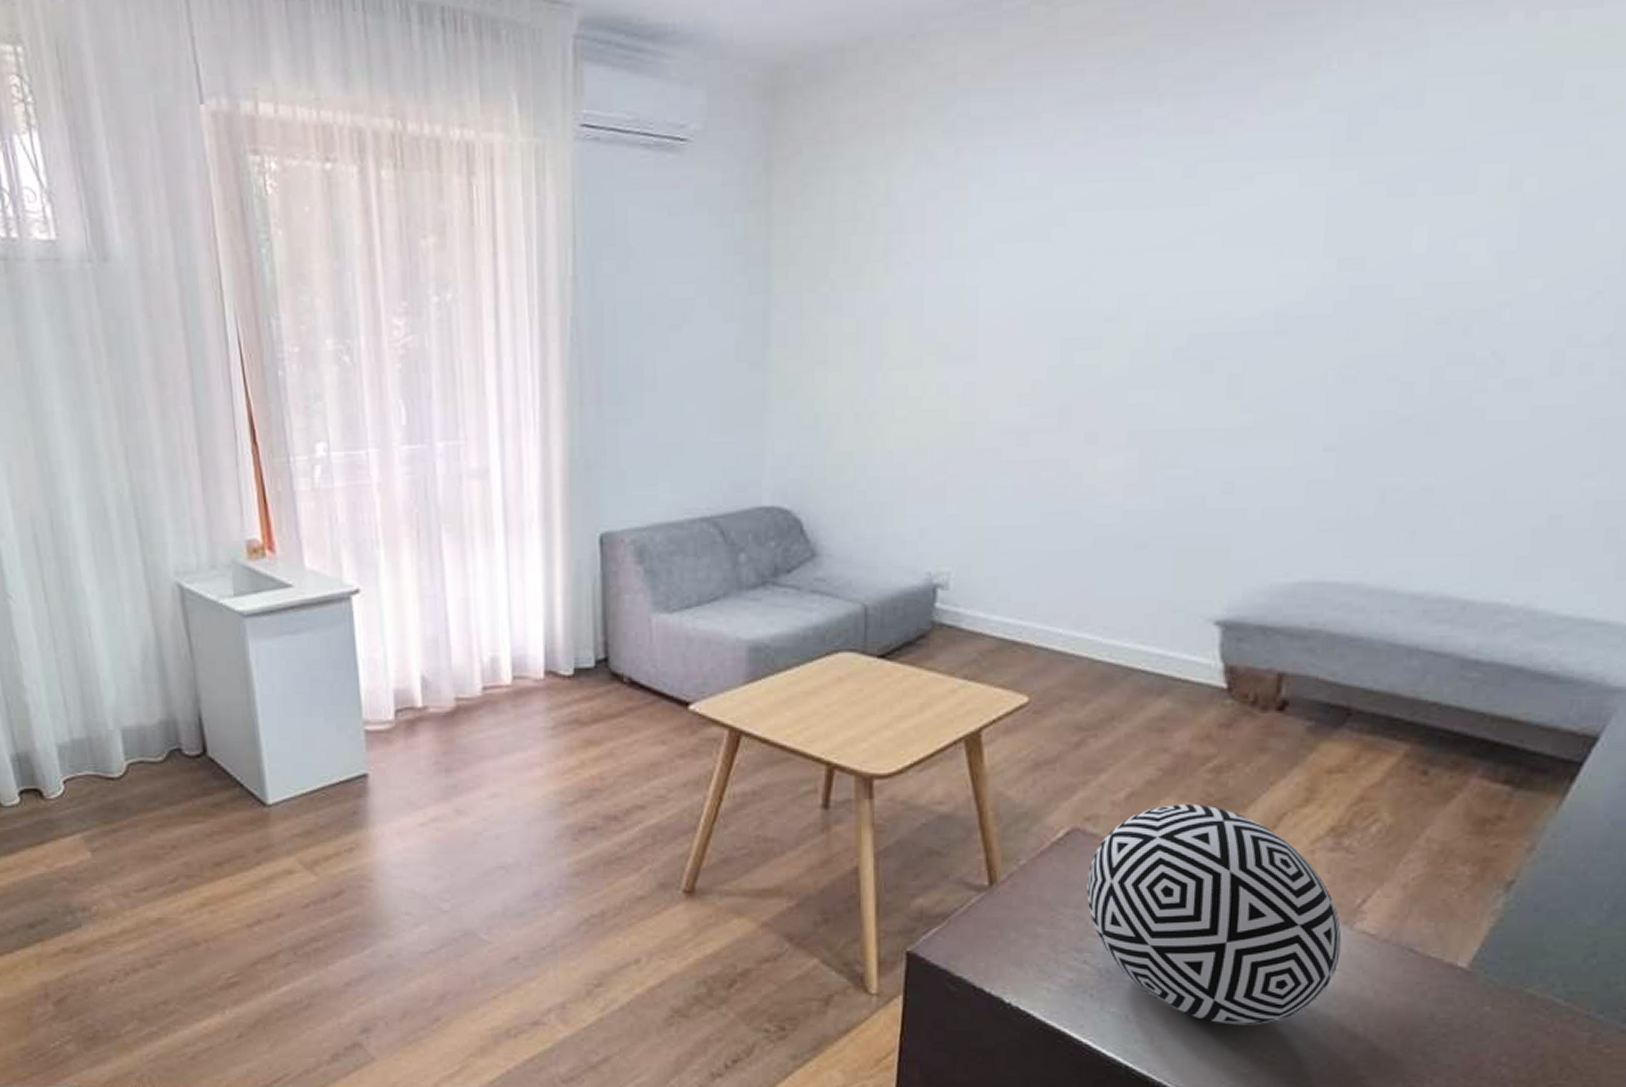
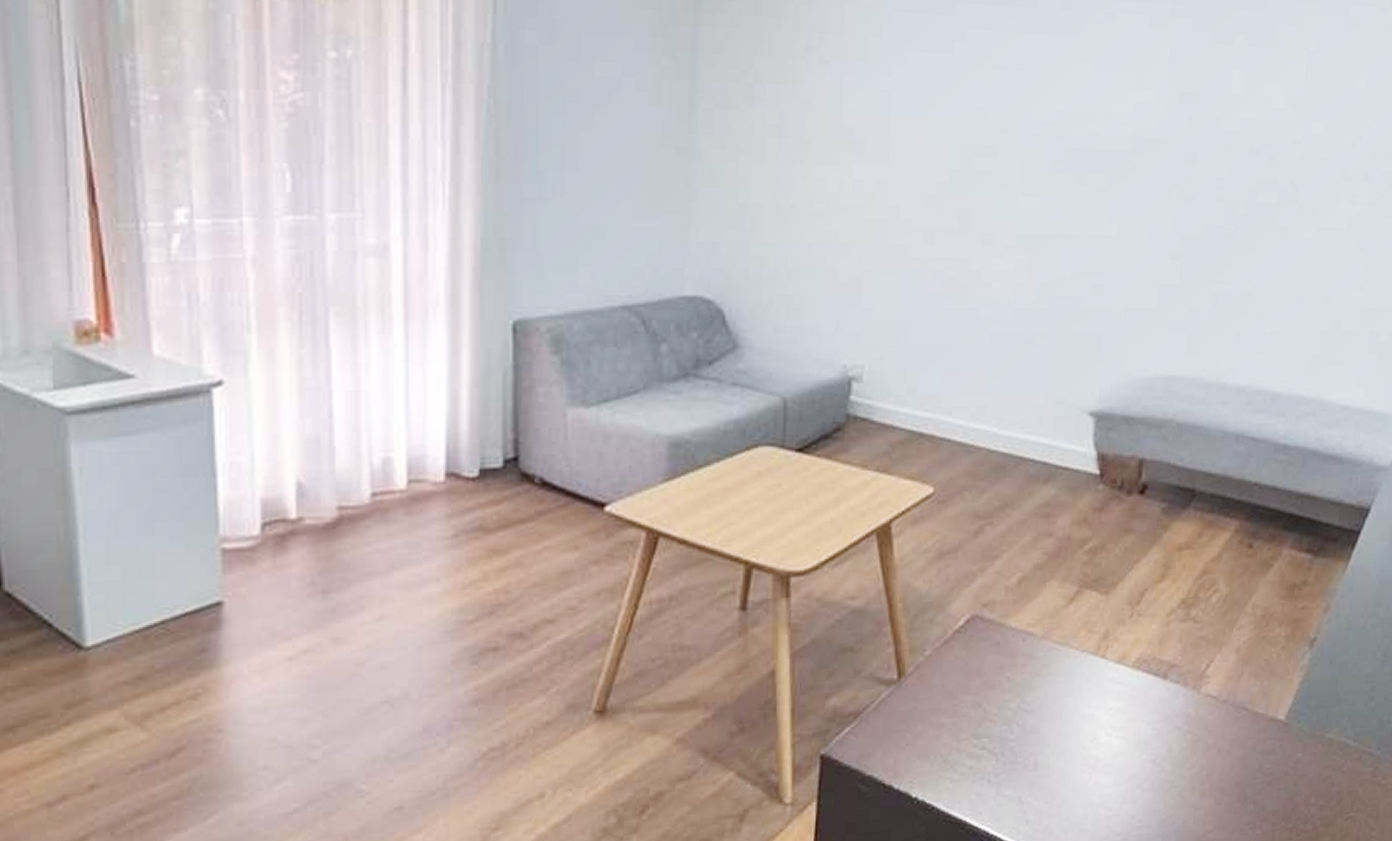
decorative ball: present [1087,805,1342,1026] -> none [984,585,1192,796]

